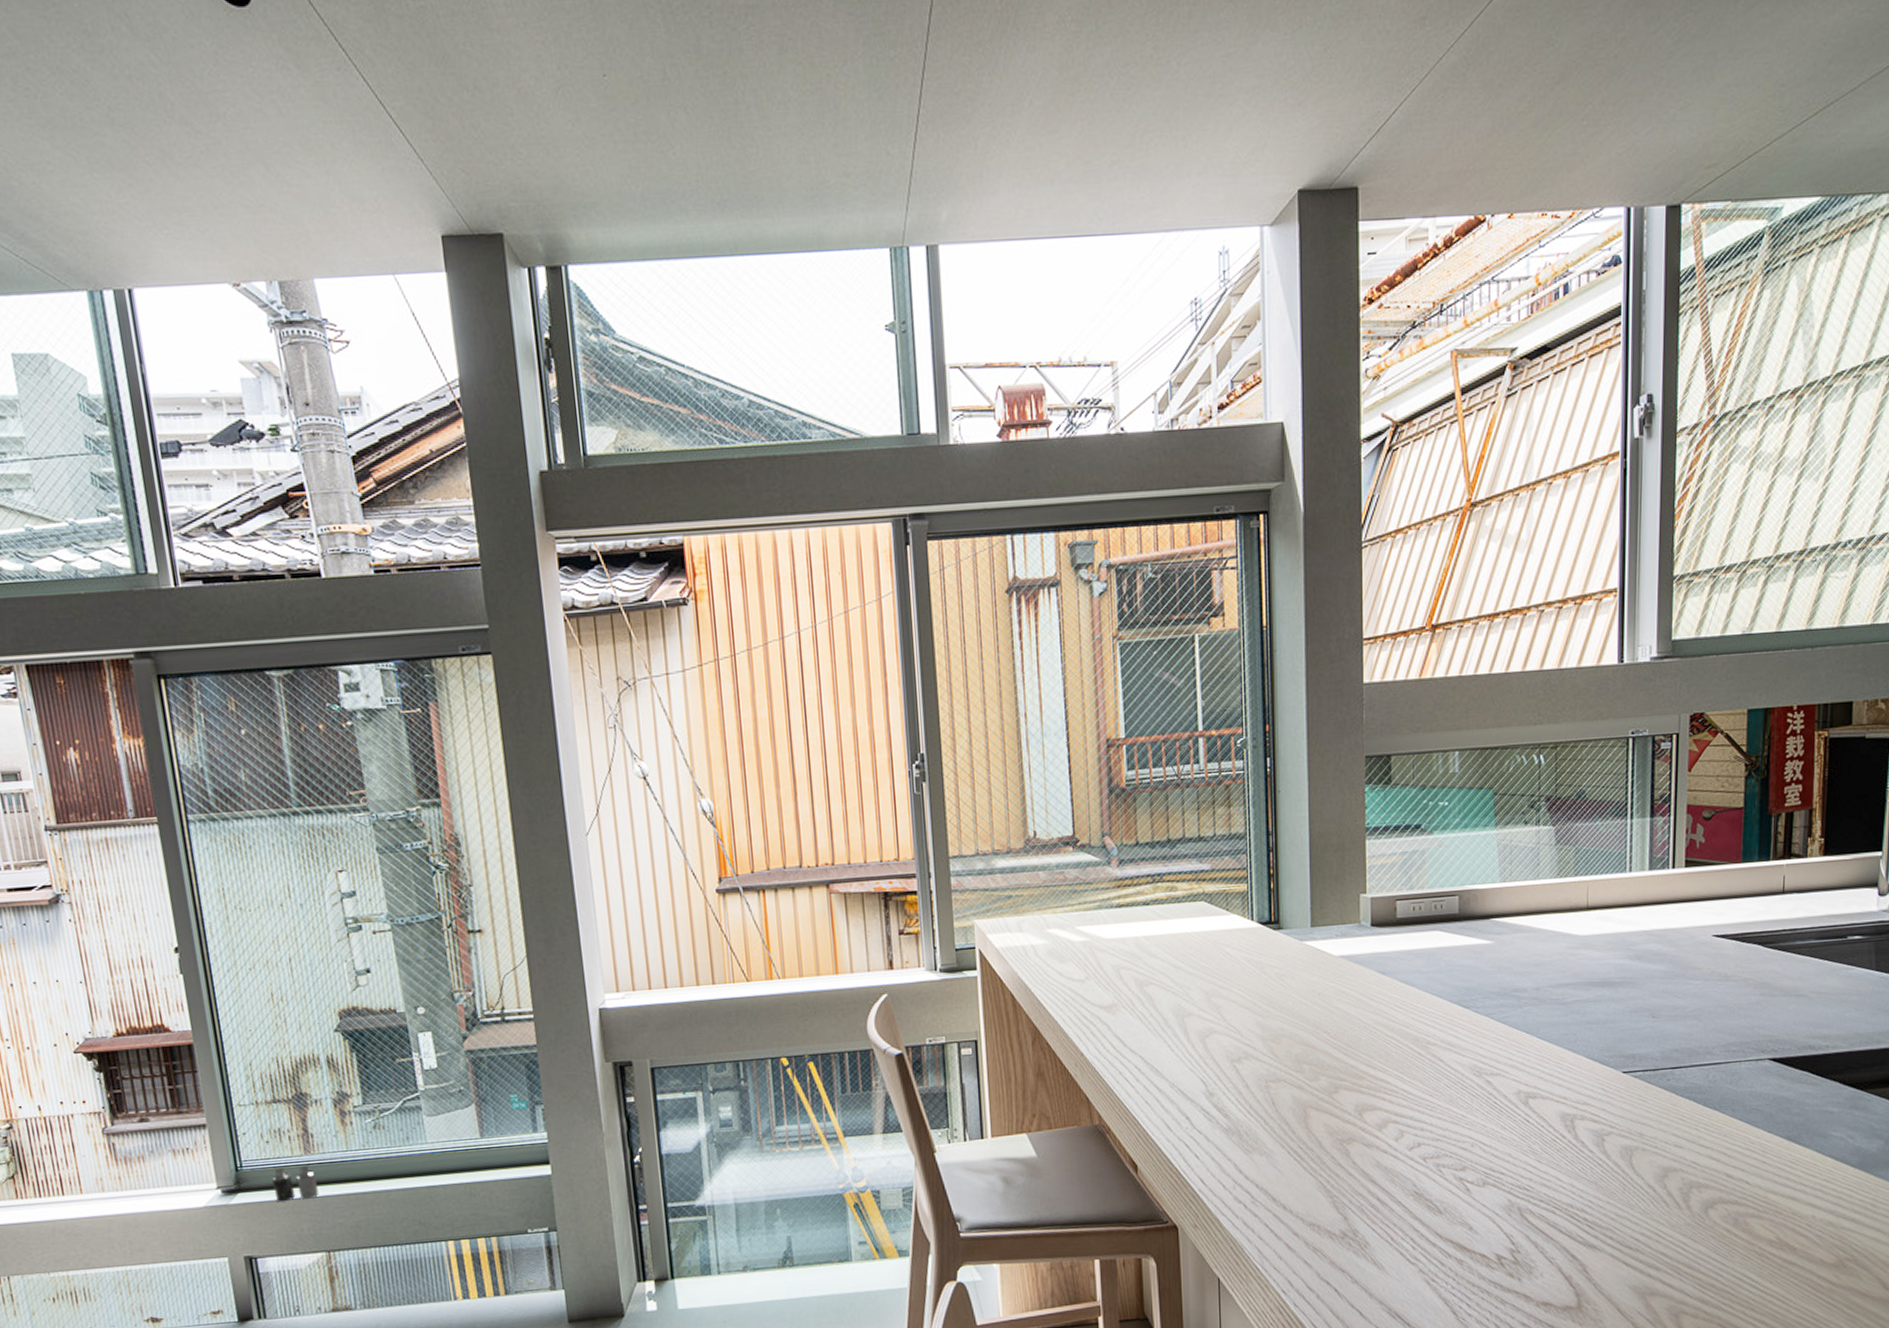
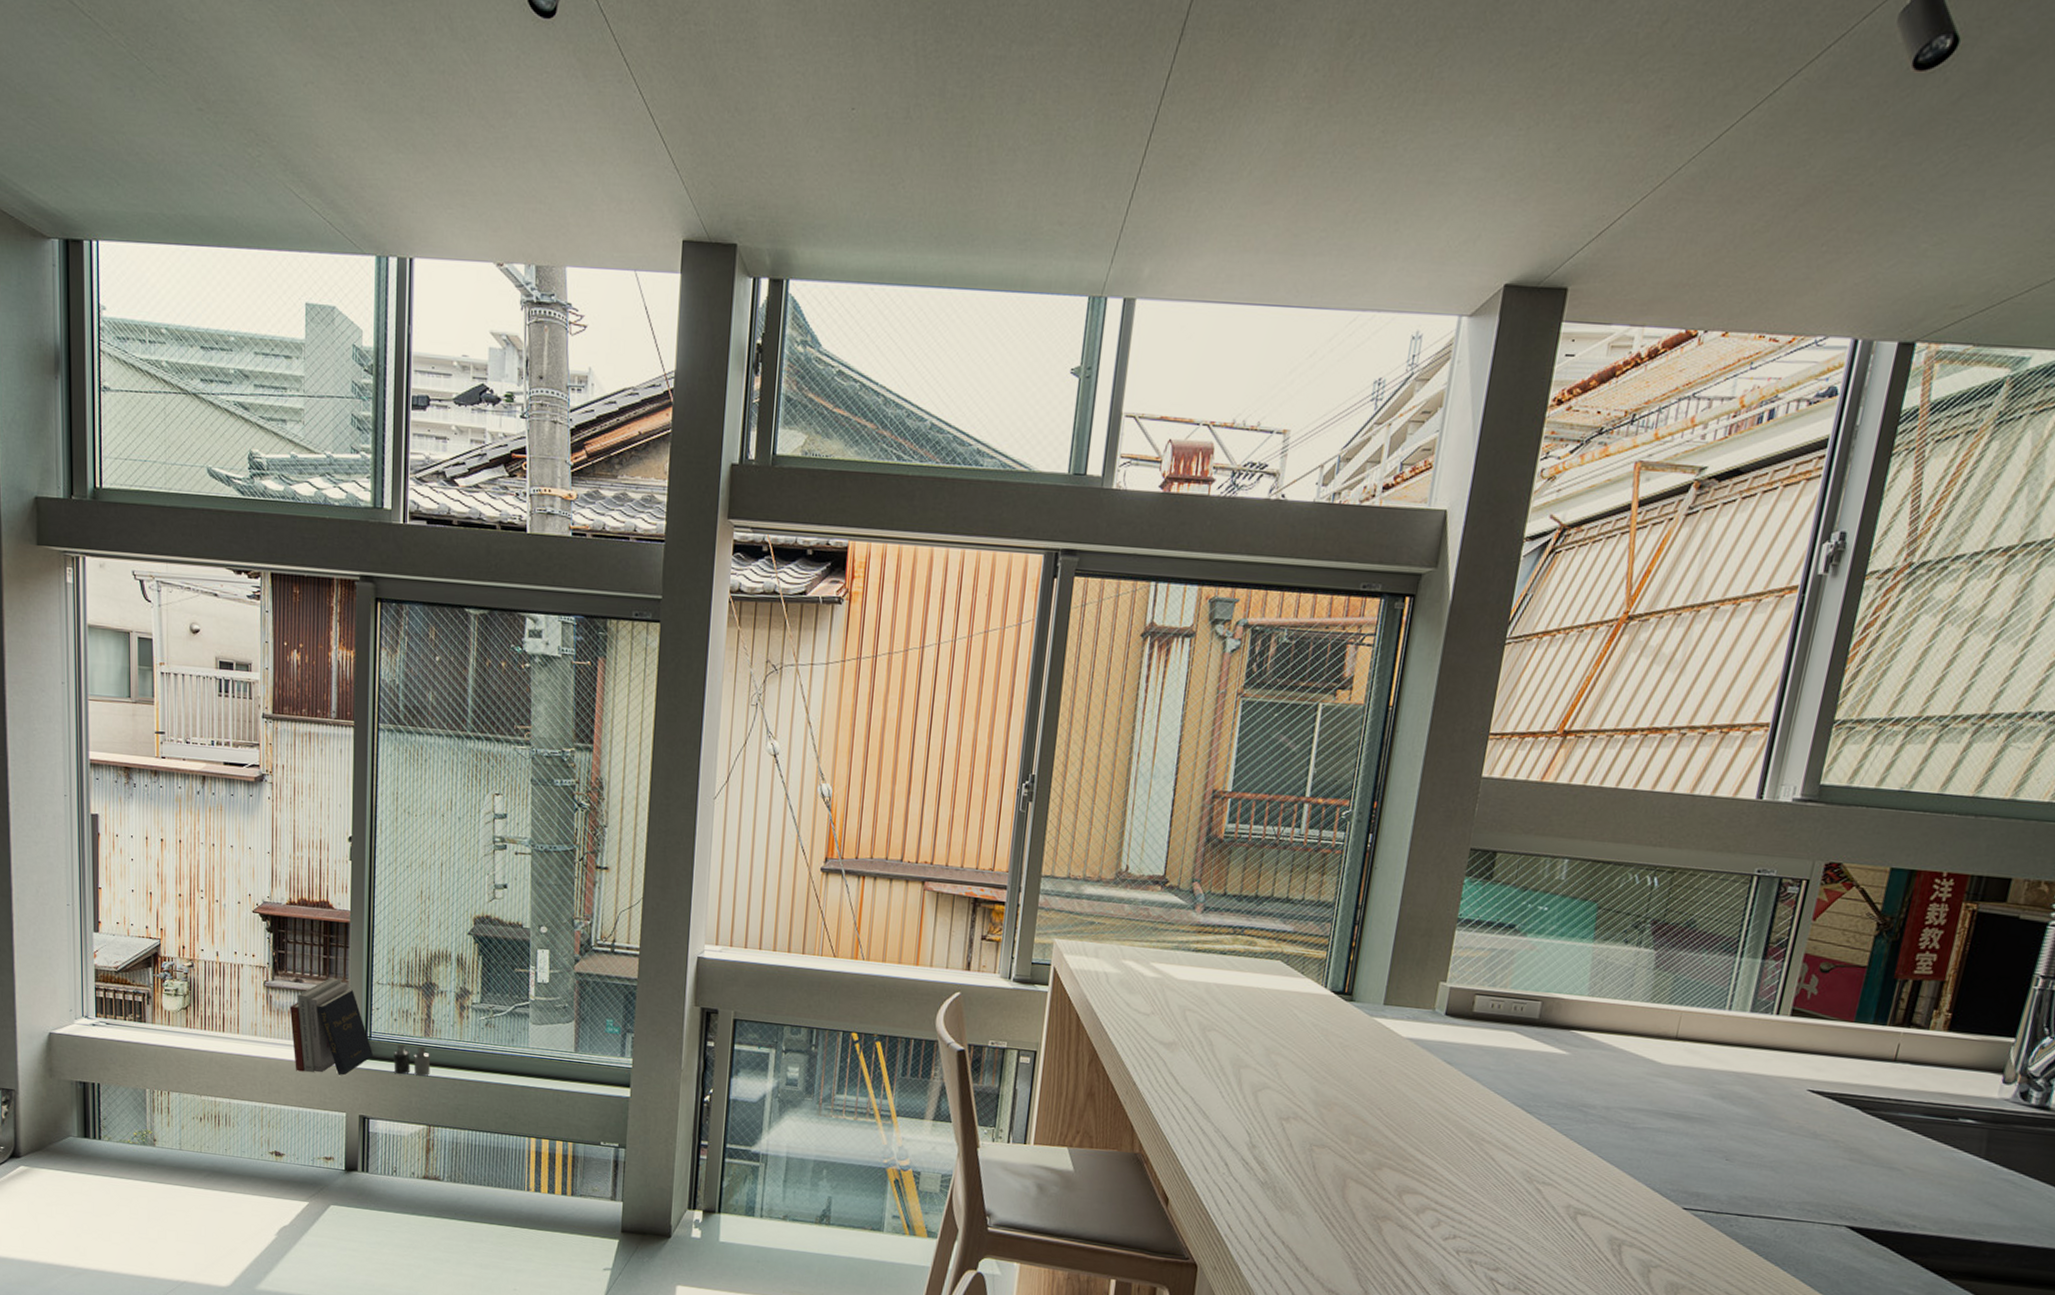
books: none [138,1107,249,1223] -> present [289,976,374,1076]

